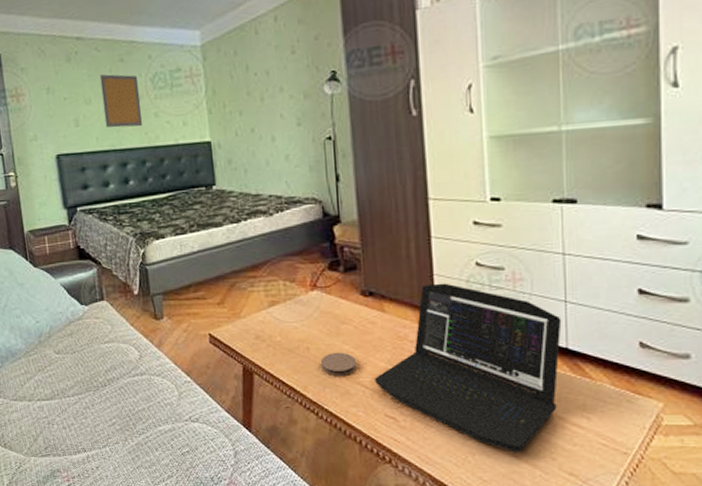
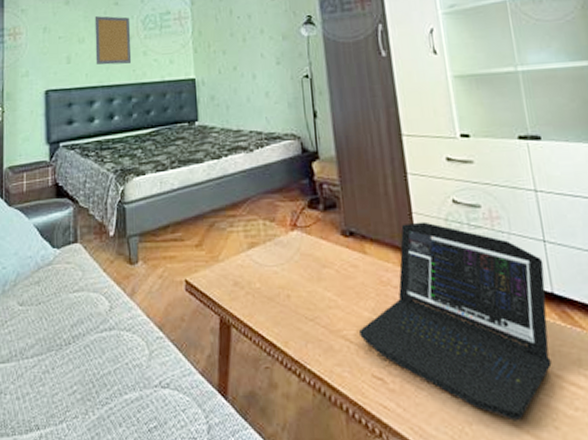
coaster: present [320,352,358,376] -> none [301,300,341,328]

